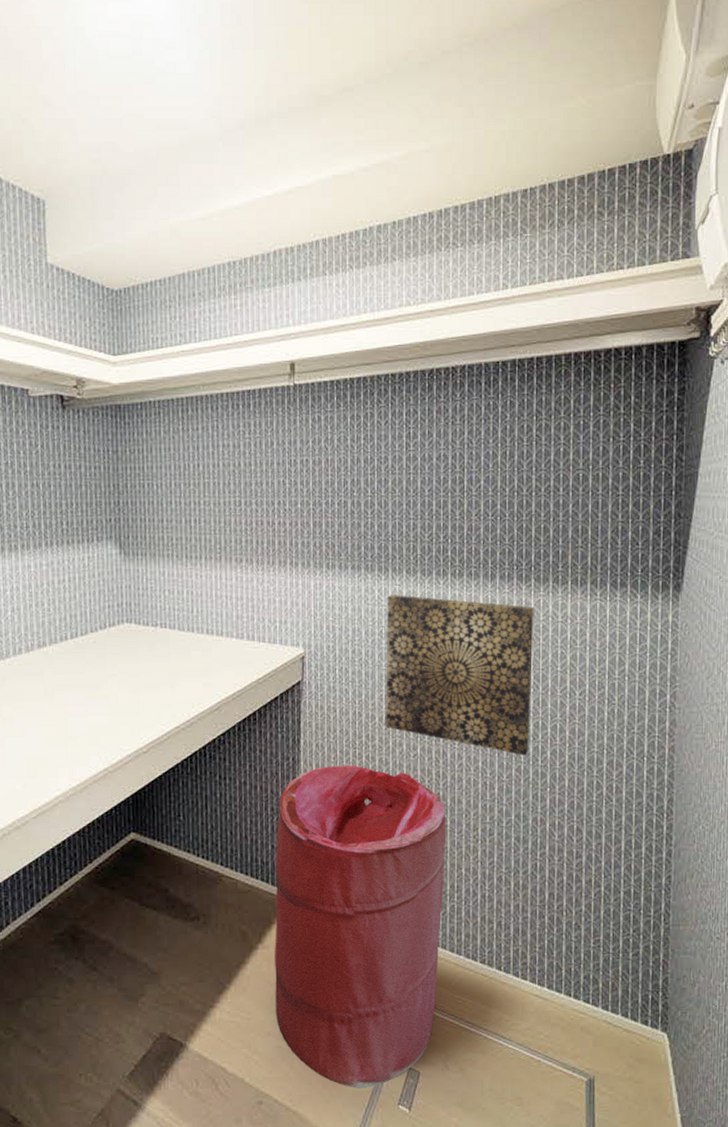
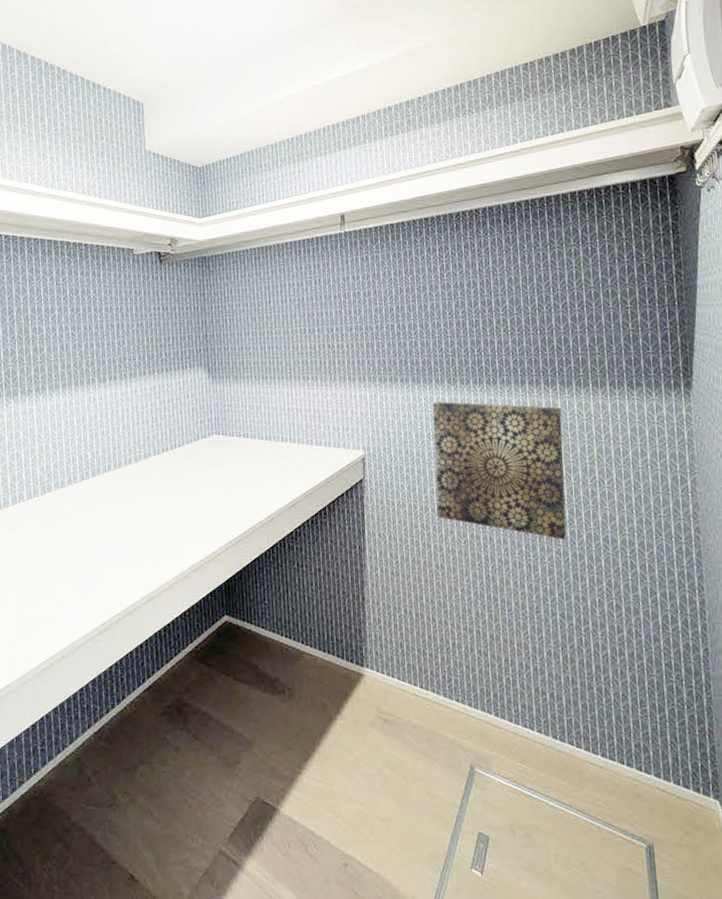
laundry hamper: present [275,765,446,1089] -> none [348,551,500,853]

